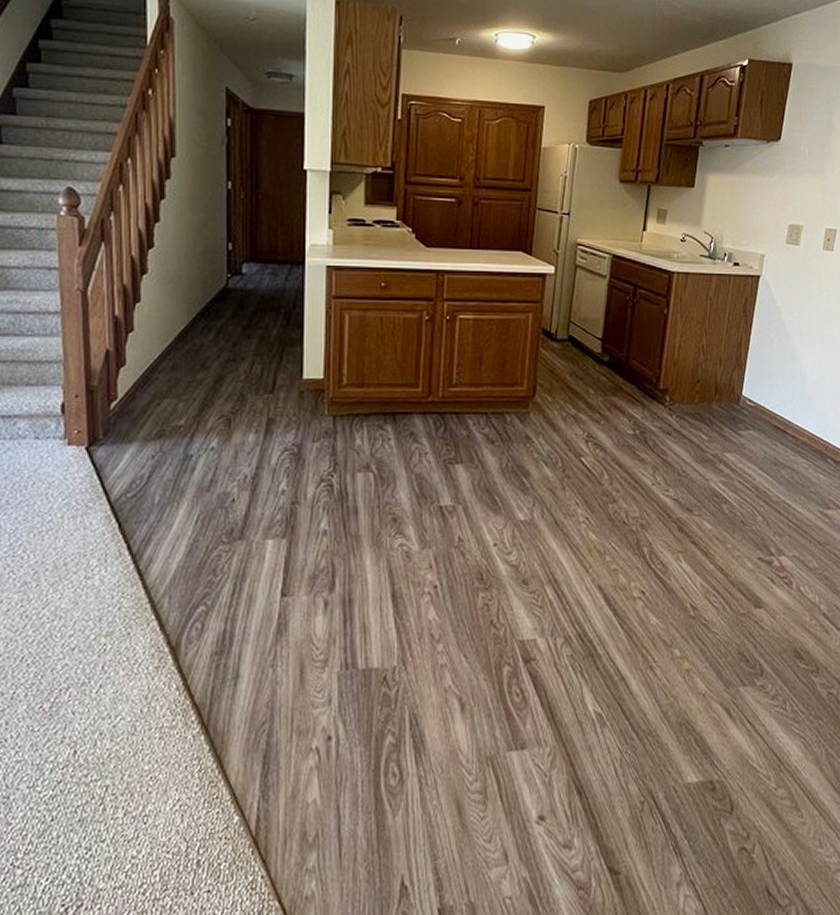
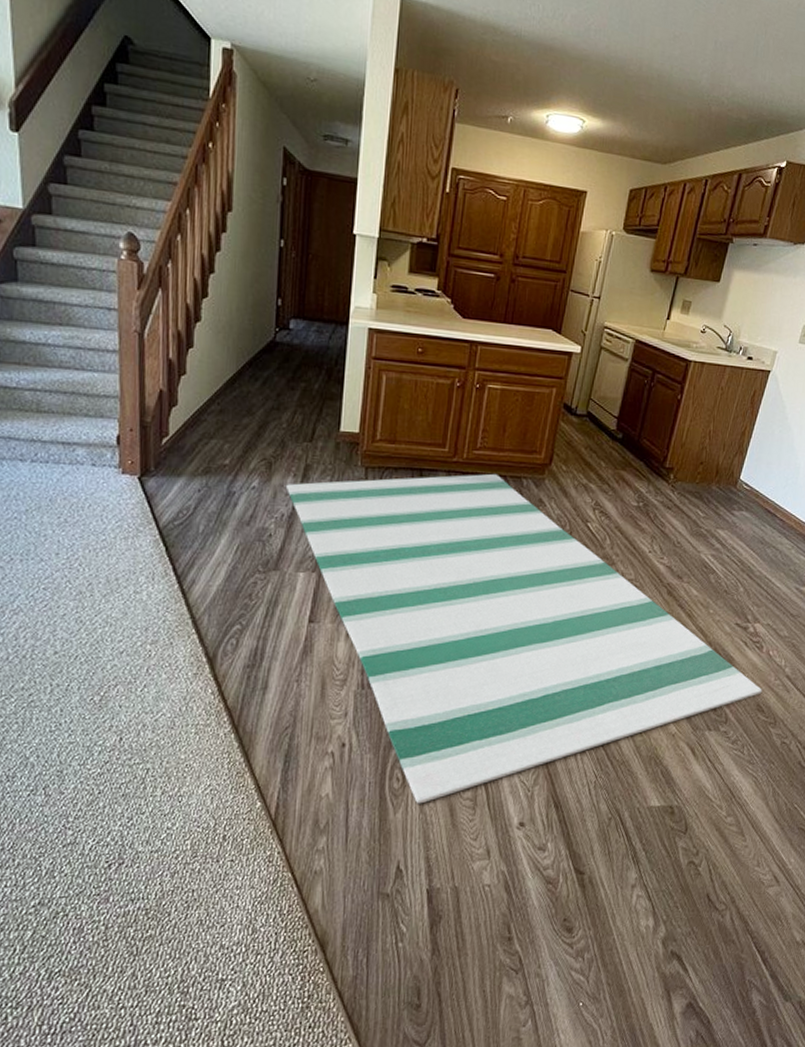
rug: none [247,411,798,803] -> present [285,473,762,804]

